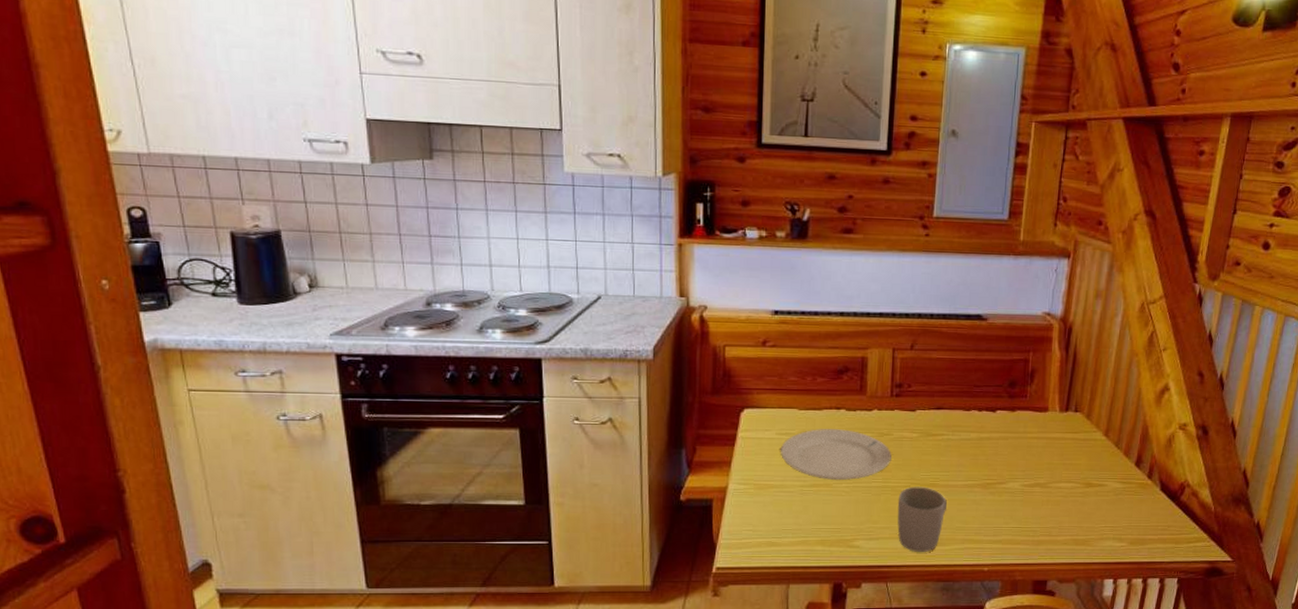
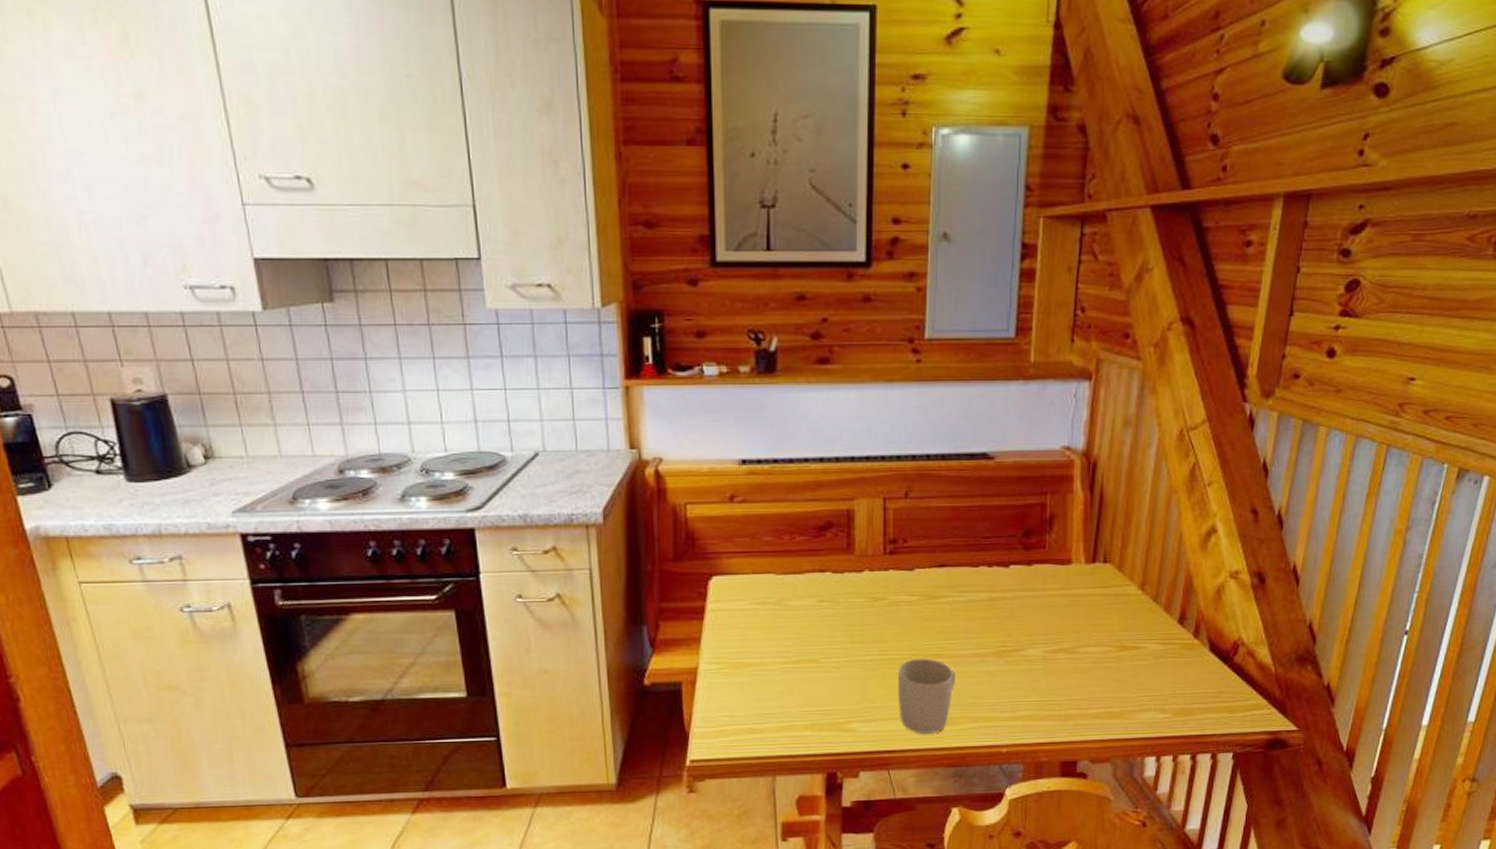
plate: present [781,429,892,480] -> none [758,595,888,654]

